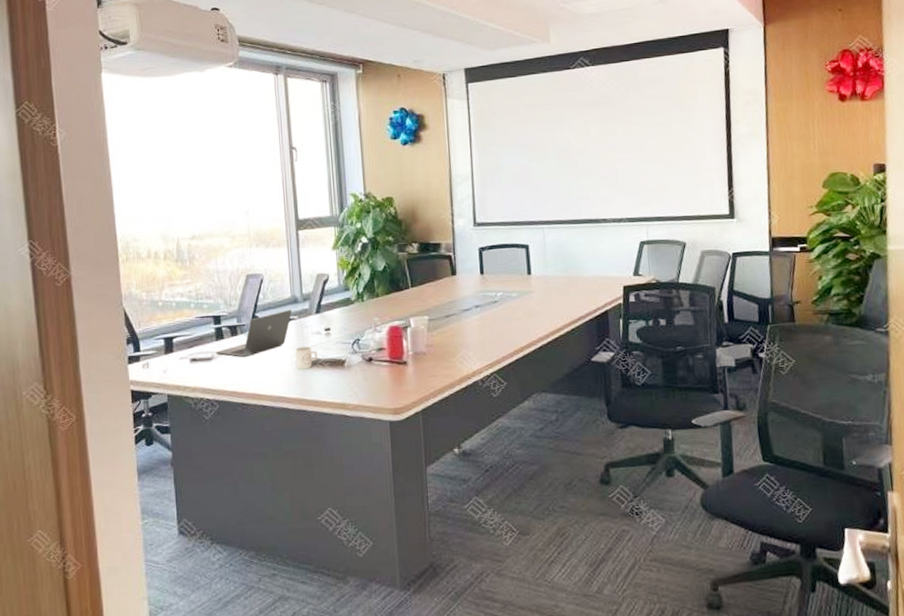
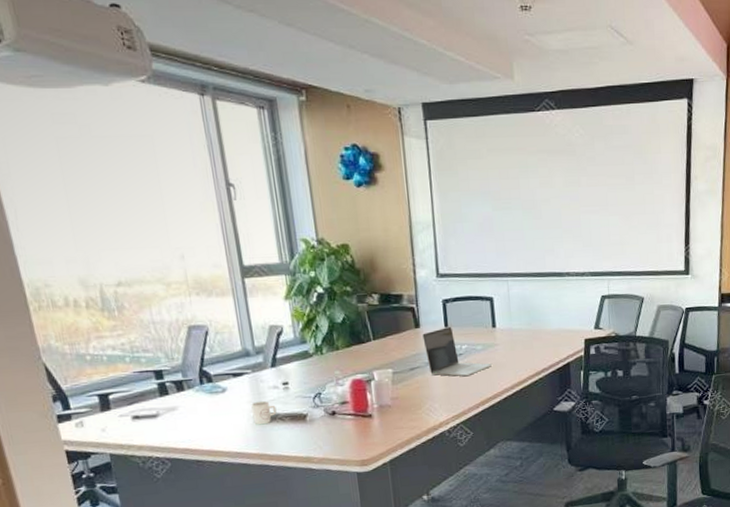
laptop: present [216,310,292,357] -> none [161,363,244,414]
laptop: none [458,273,528,325] -> present [422,326,493,377]

